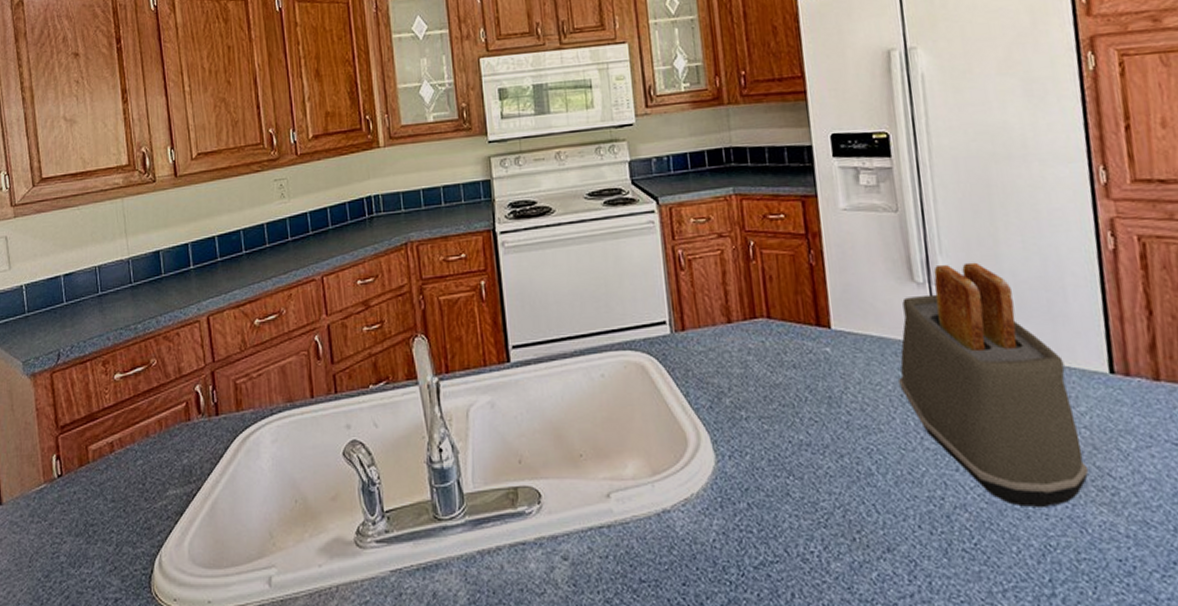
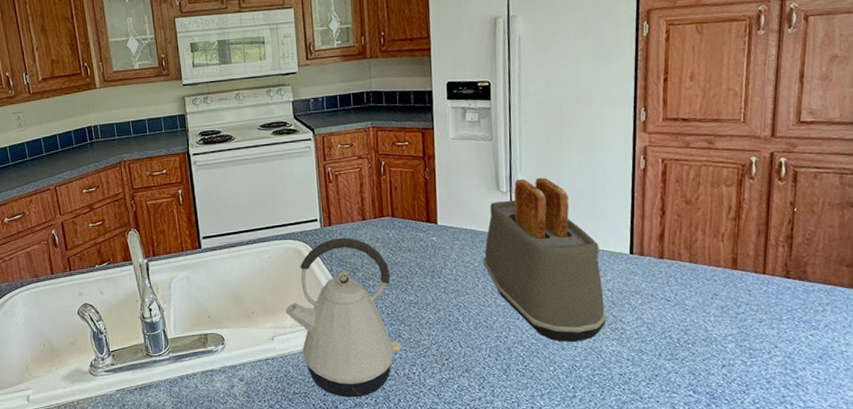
kettle: none [625,347,792,590] -> present [285,237,402,398]

